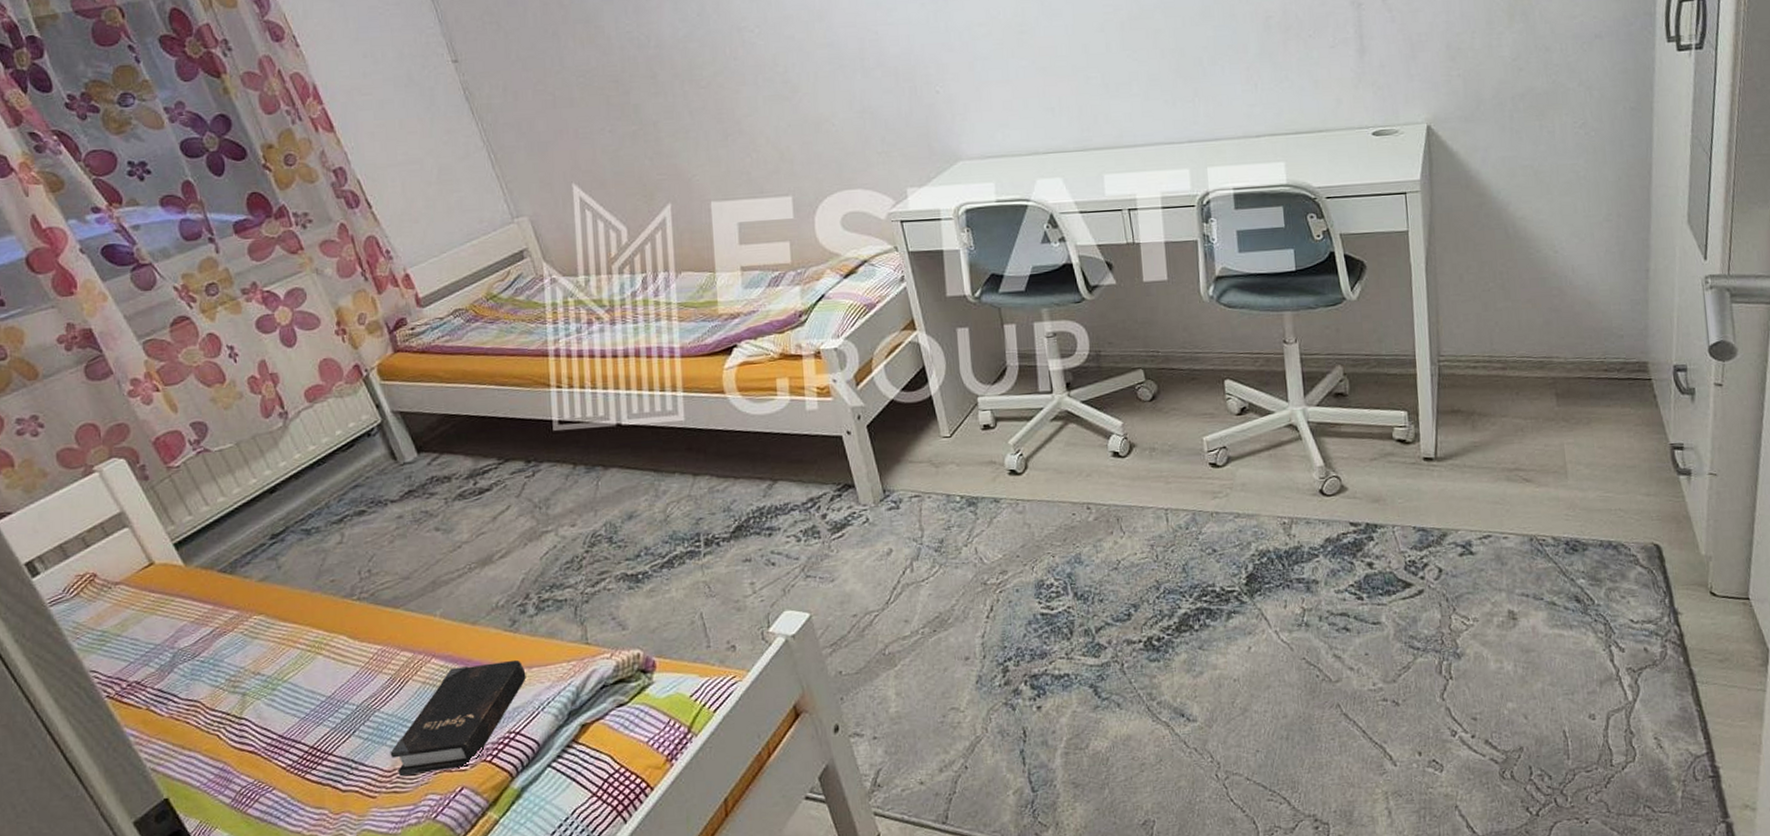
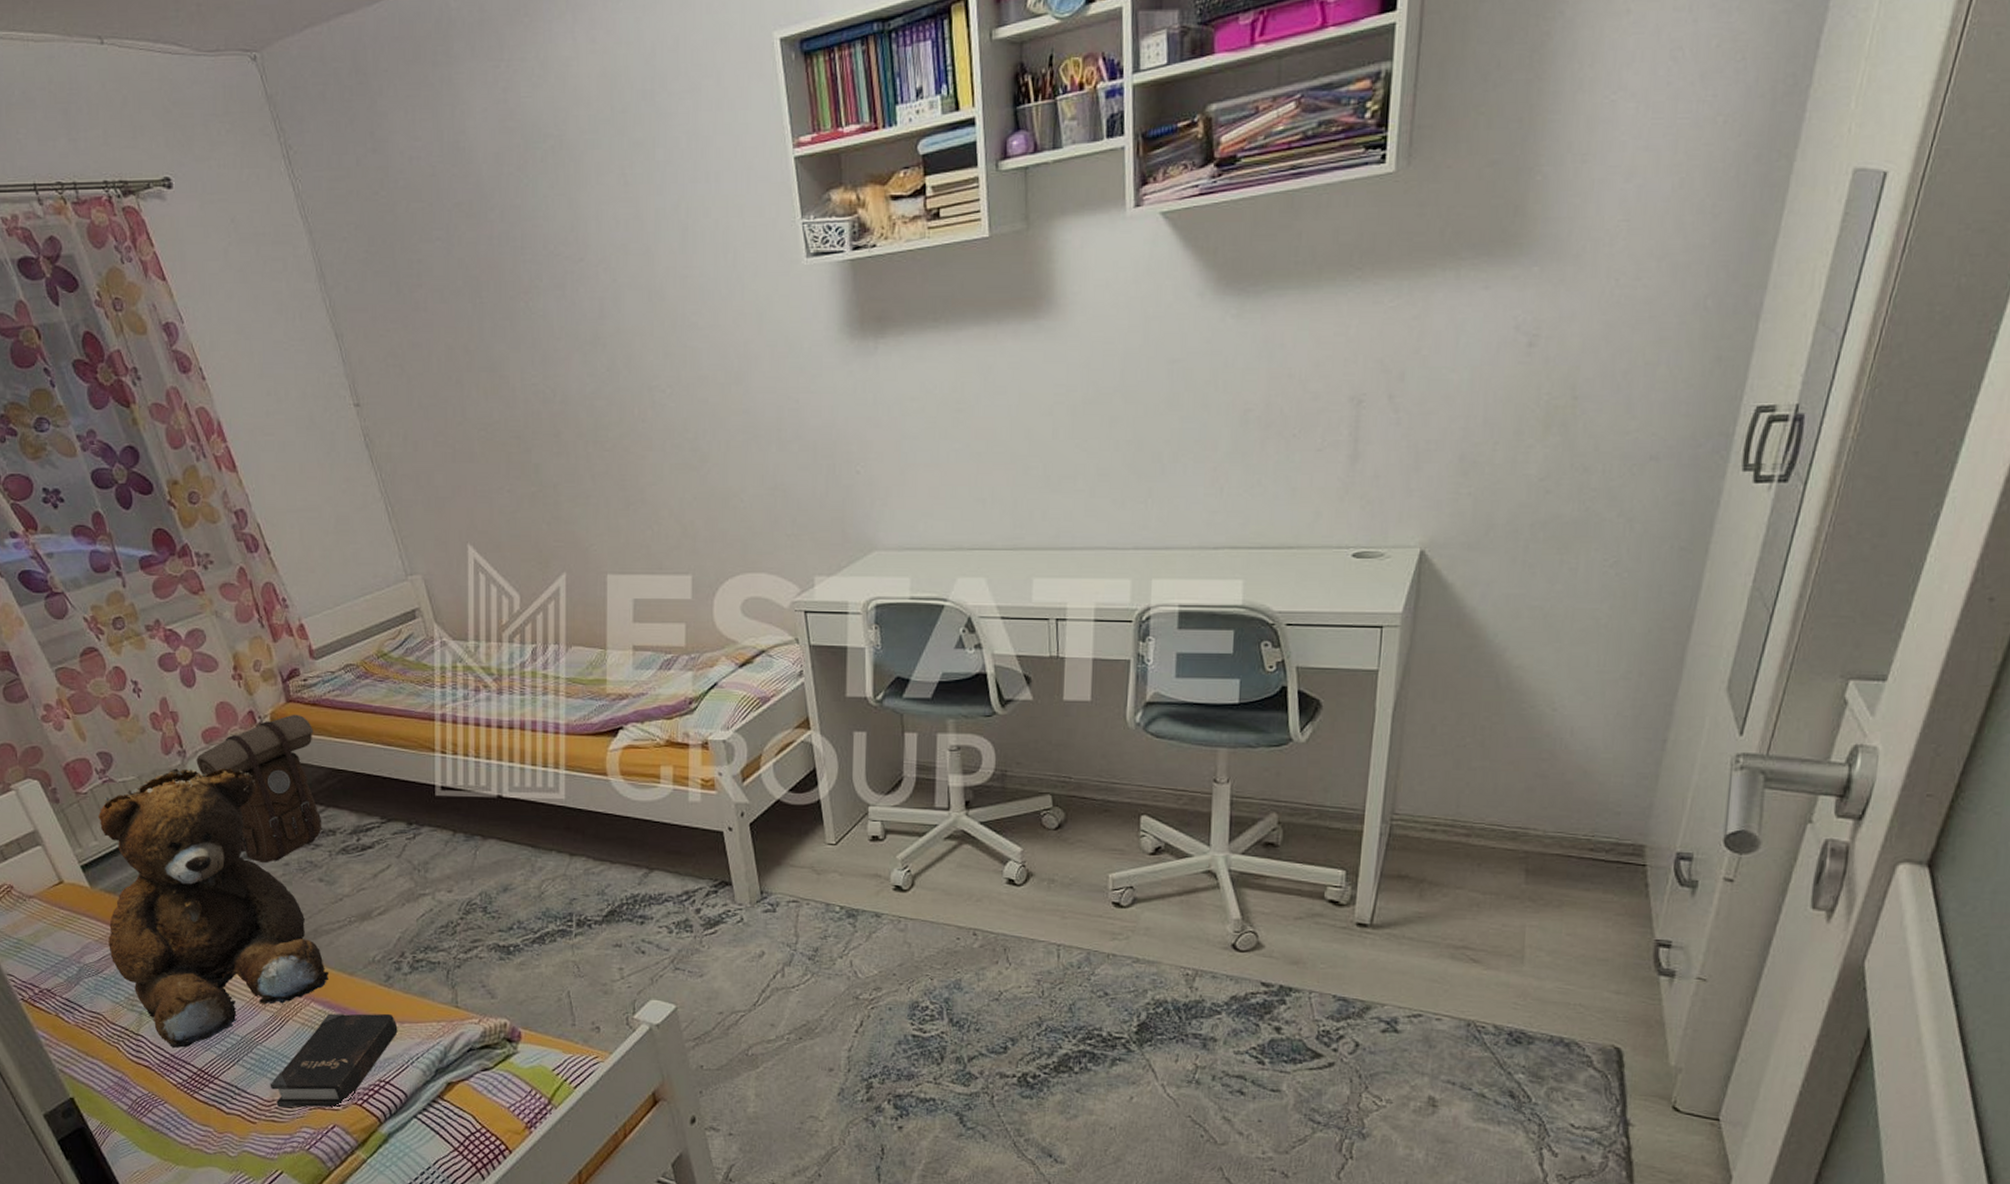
teddy bear: none [193,424,450,729] -> present [98,767,328,1049]
backpack: none [299,363,437,518] -> present [196,714,322,863]

